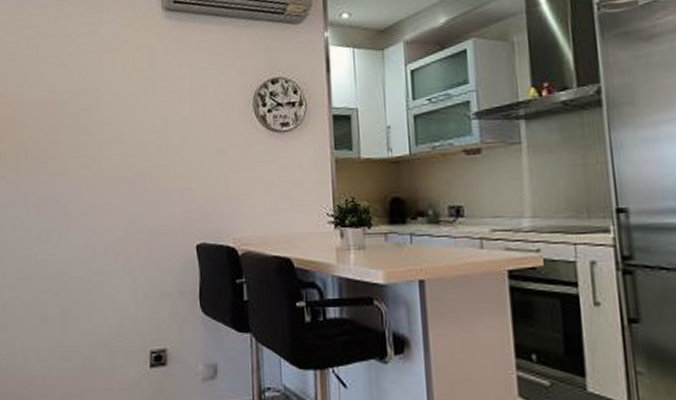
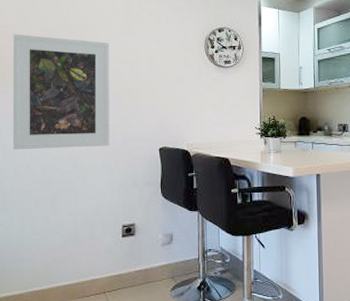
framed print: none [14,102,132,250] -> present [12,34,110,150]

